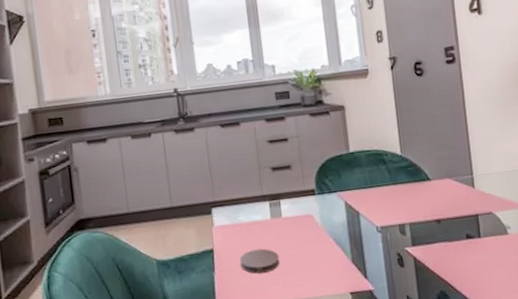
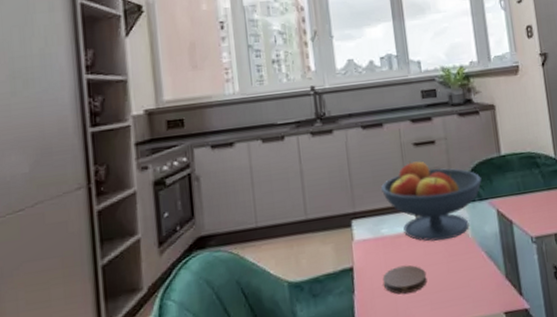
fruit bowl: none [238,156,331,229] -> present [381,161,482,242]

